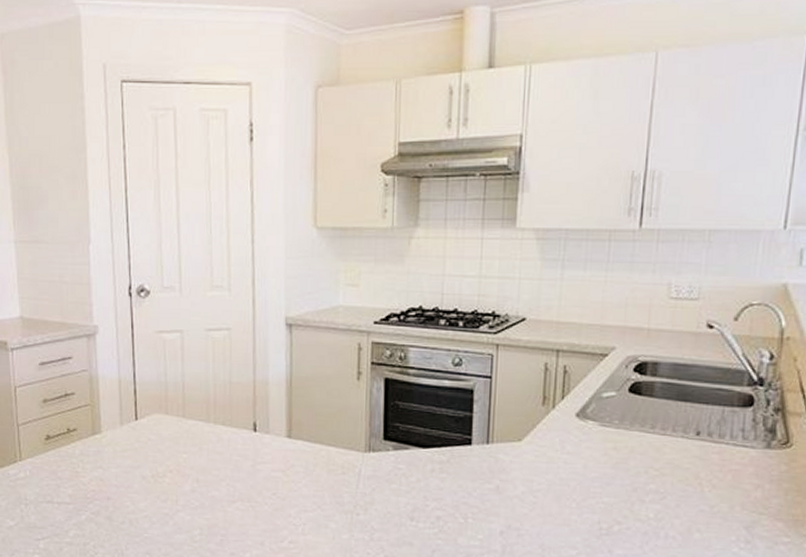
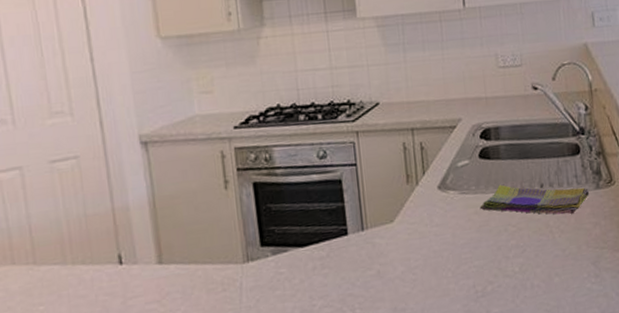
dish towel: none [620,424,756,470] -> present [479,184,589,215]

